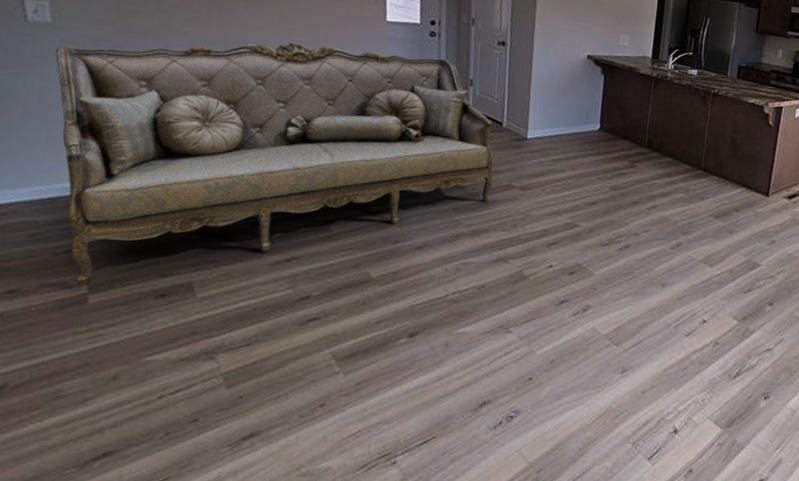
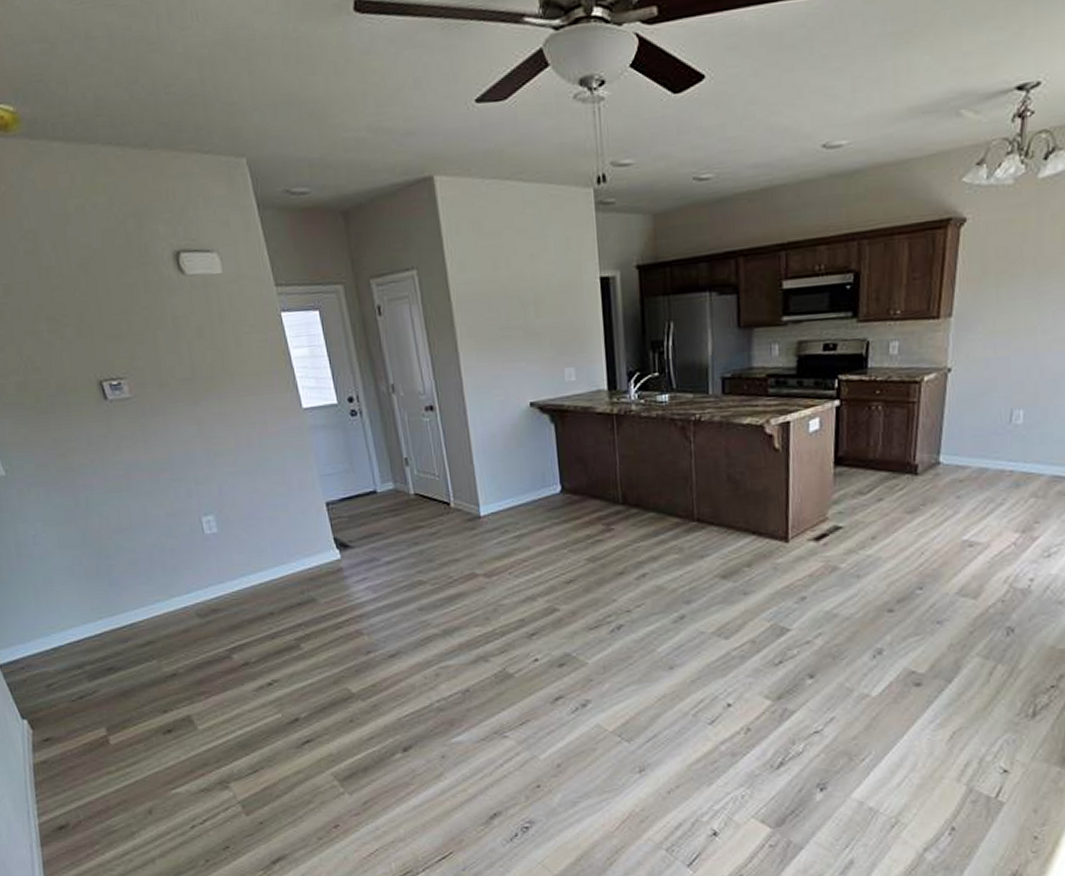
sofa: present [55,43,494,287] -> none [16,440,456,729]

